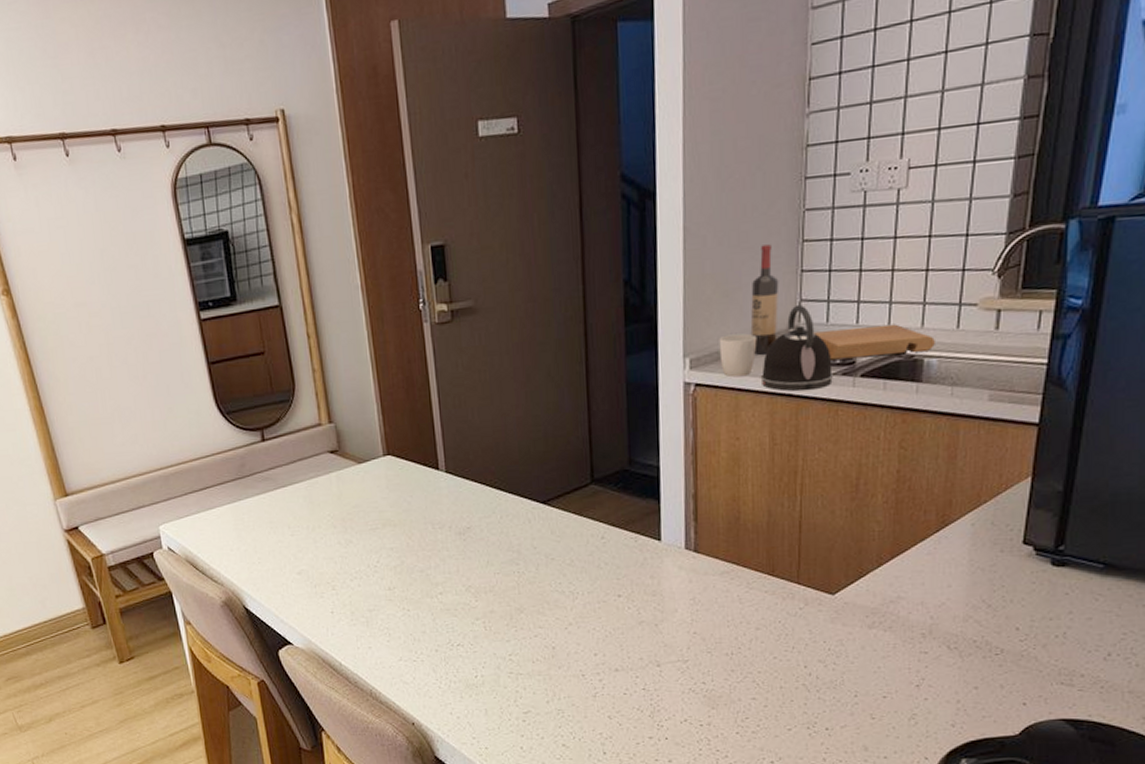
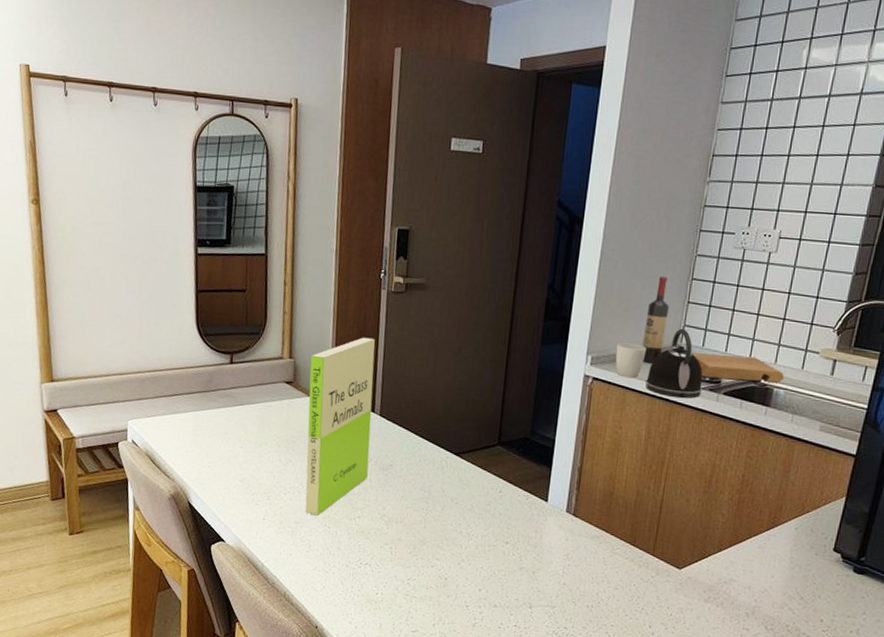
book: none [353,382,443,599] -> present [305,337,375,516]

